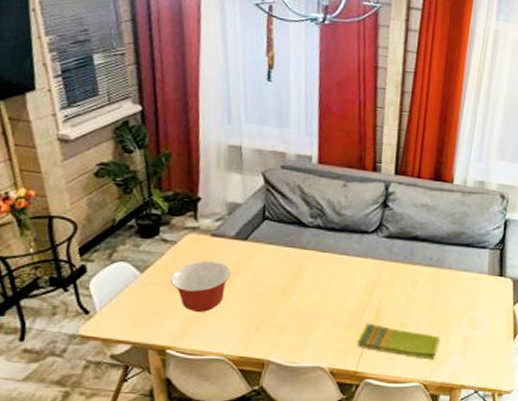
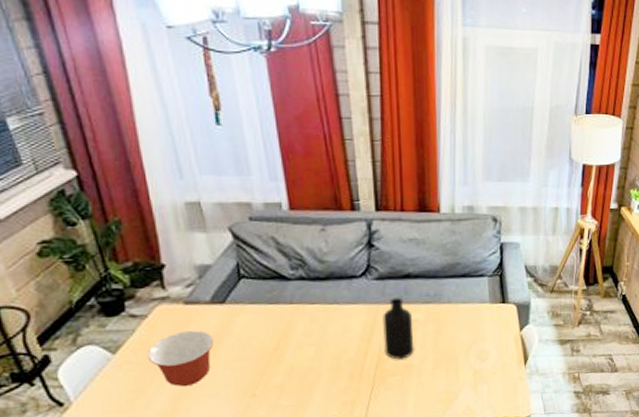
dish towel: present [358,323,440,360] -> none [363,370,449,399]
bottle: none [383,257,414,316] -> present [383,297,414,360]

